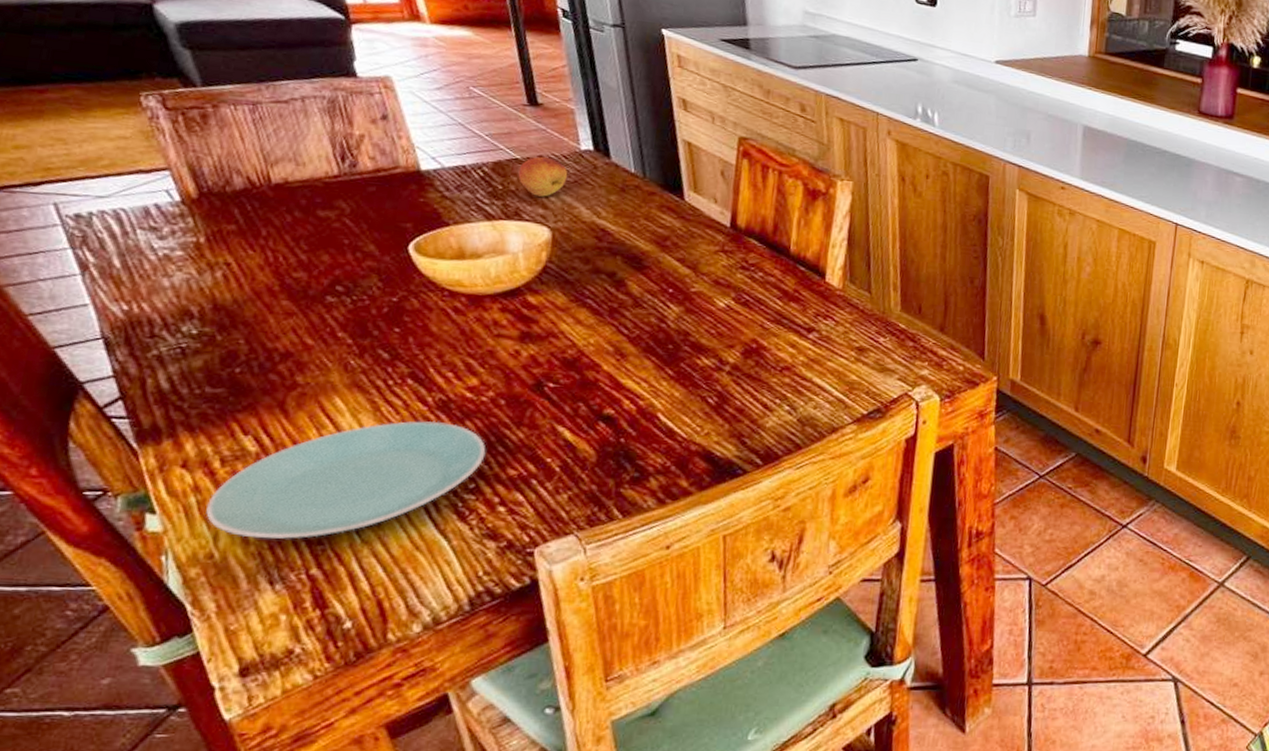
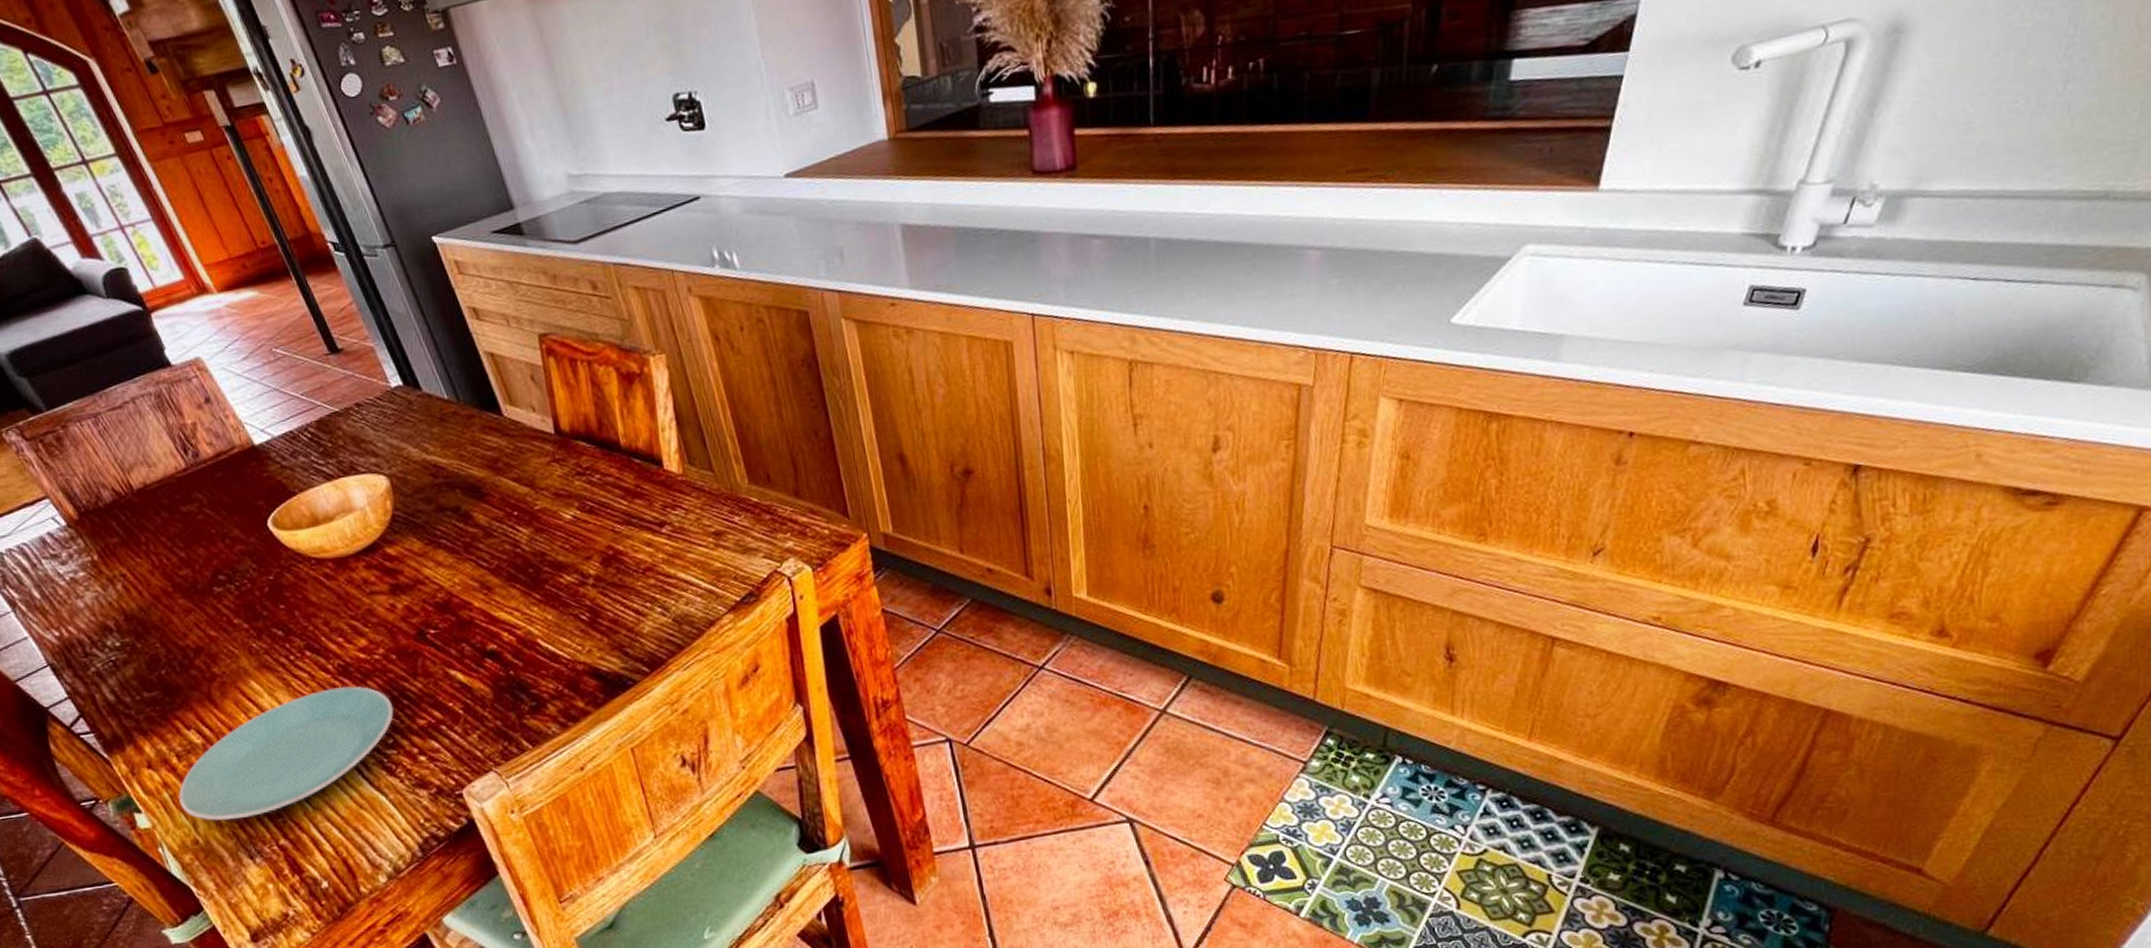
fruit: present [518,156,568,197] -> none [341,402,388,446]

